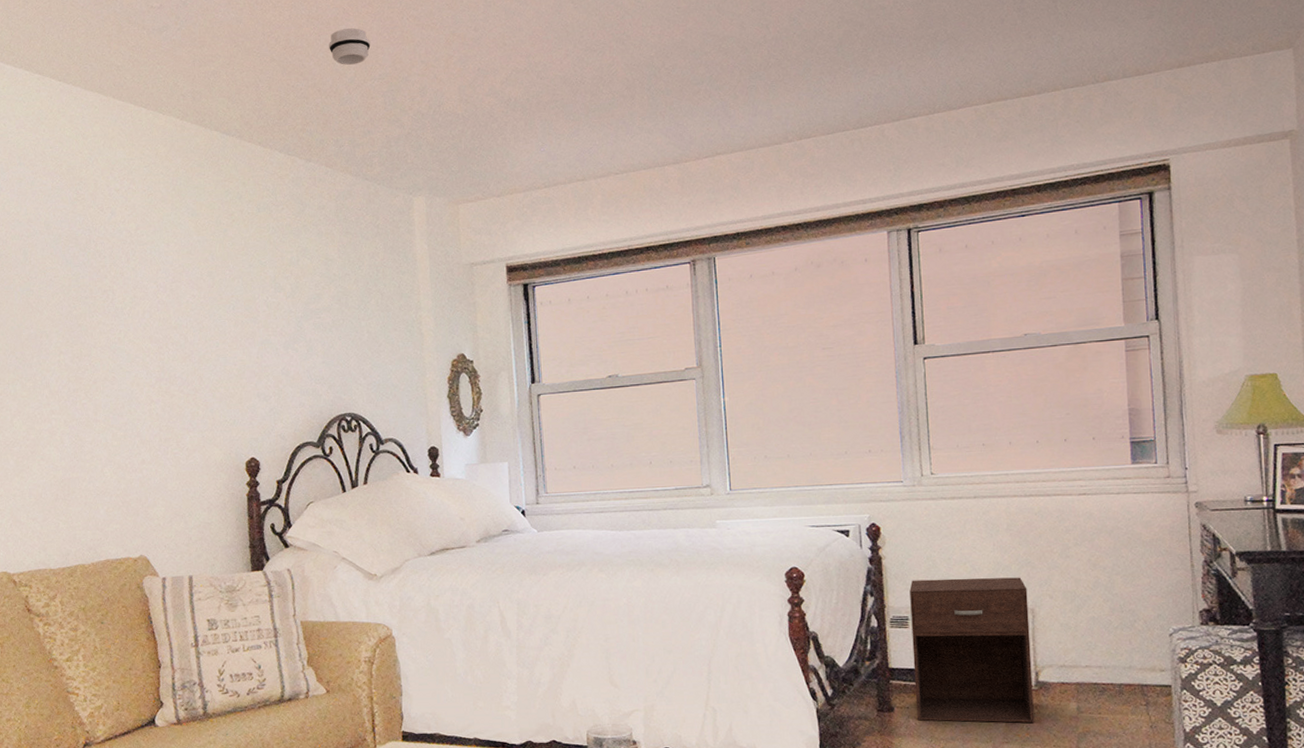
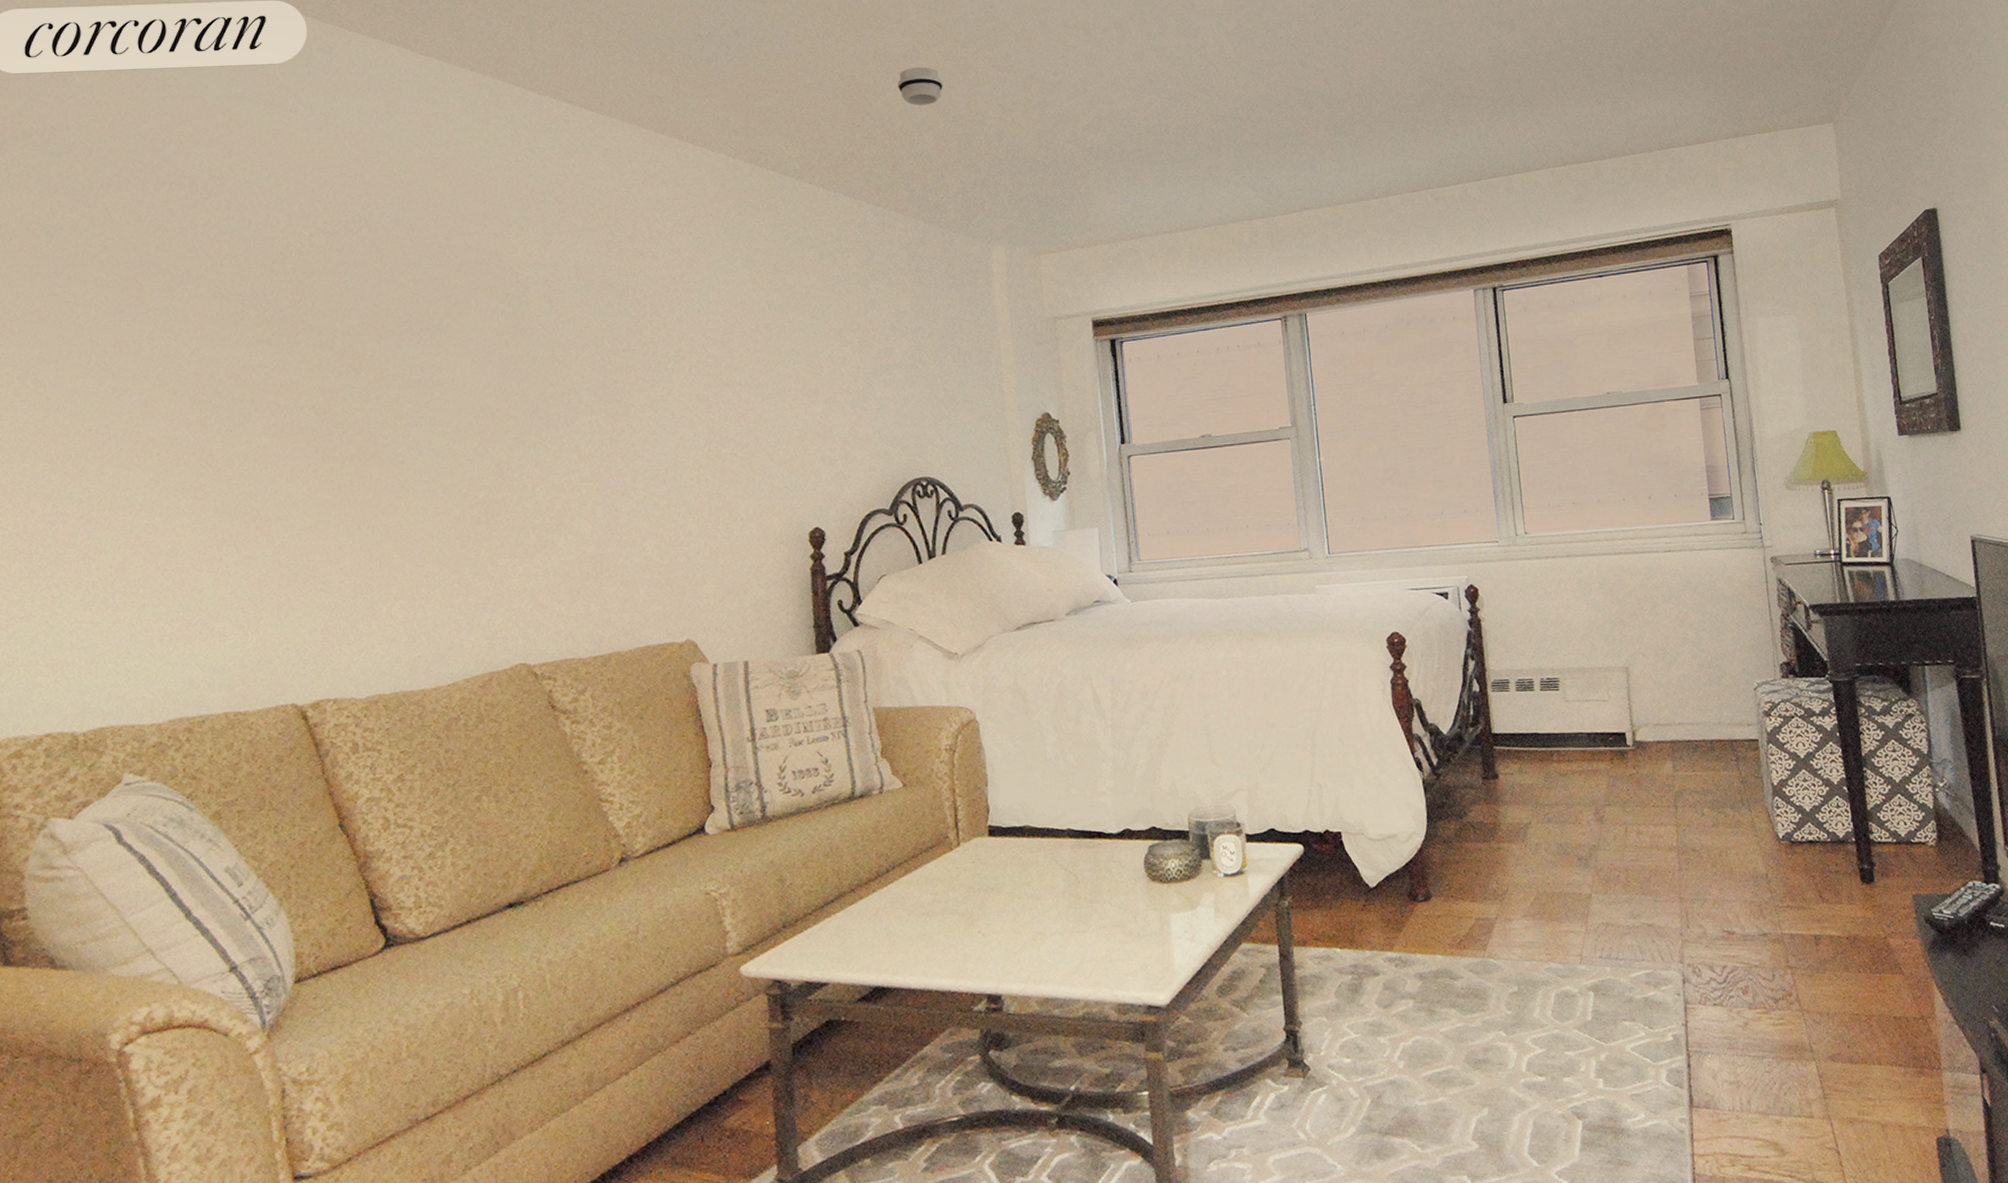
nightstand: present [909,577,1035,723] -> none [1509,636,1634,787]

